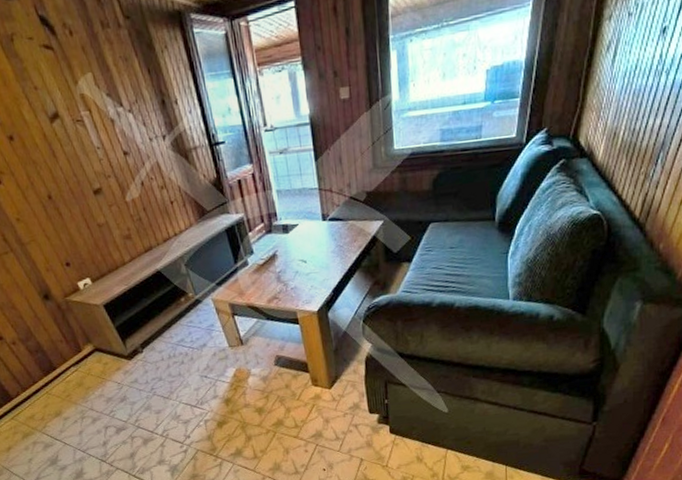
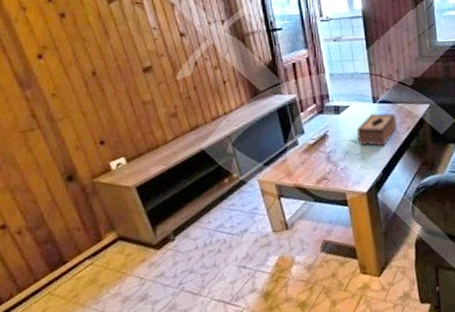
tissue box: none [305,231,348,266] -> present [356,113,397,147]

